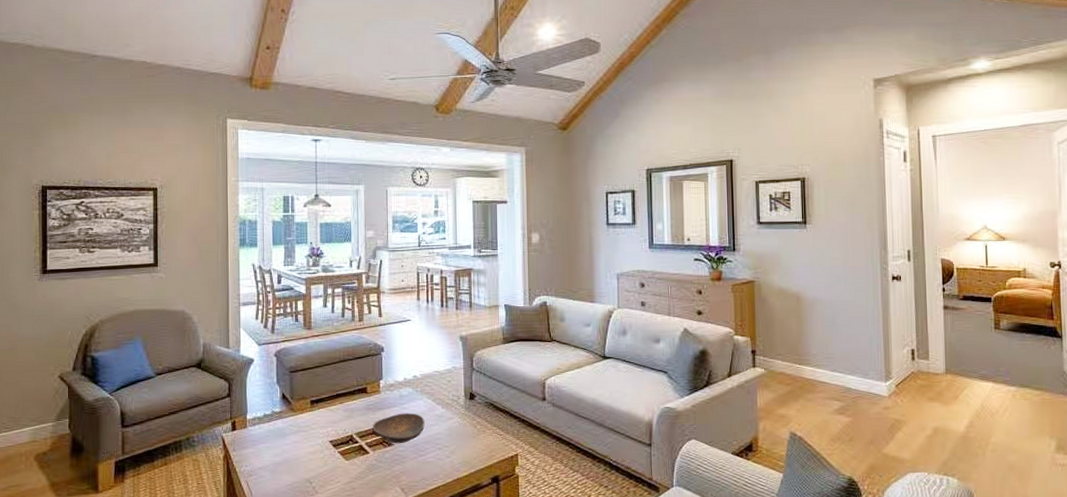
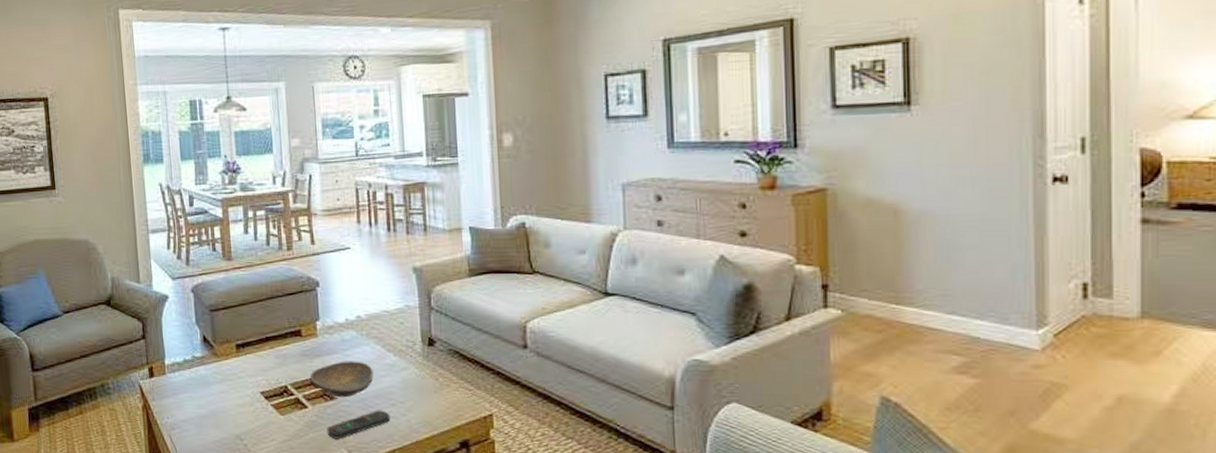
remote control: none [384,453,437,479] -> present [327,410,391,439]

